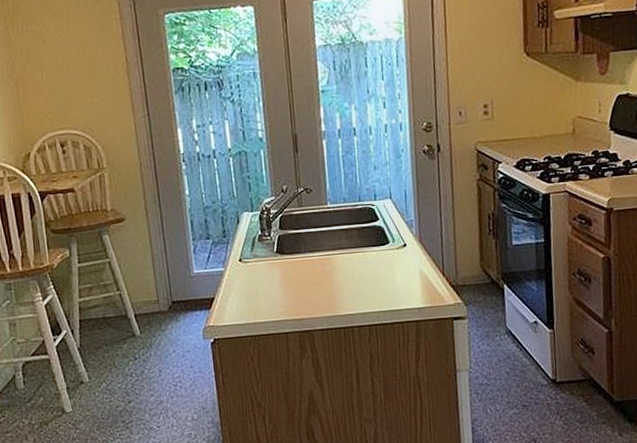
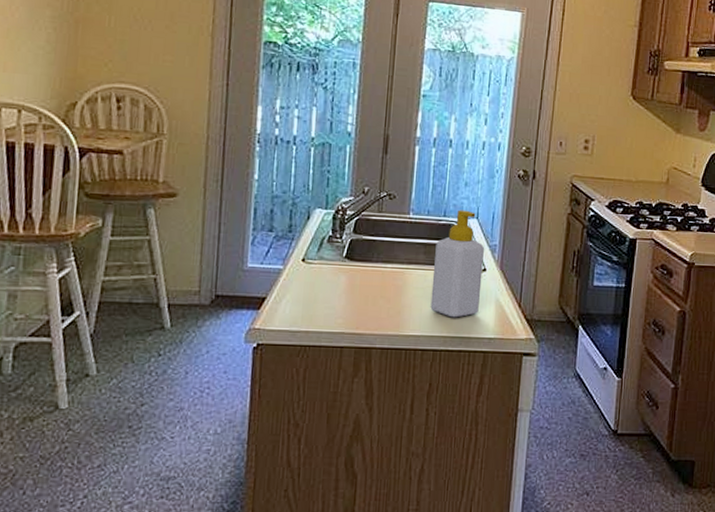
soap bottle: none [356,192,405,294] -> present [430,209,484,318]

